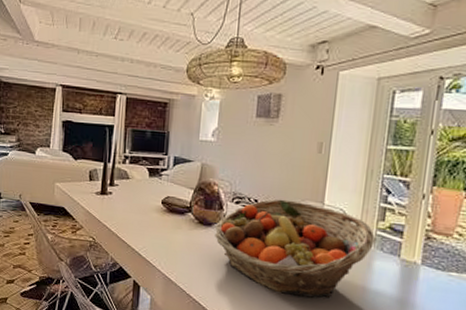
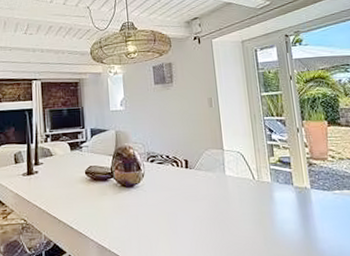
fruit basket: present [215,199,375,299] -> none [137,151,271,240]

